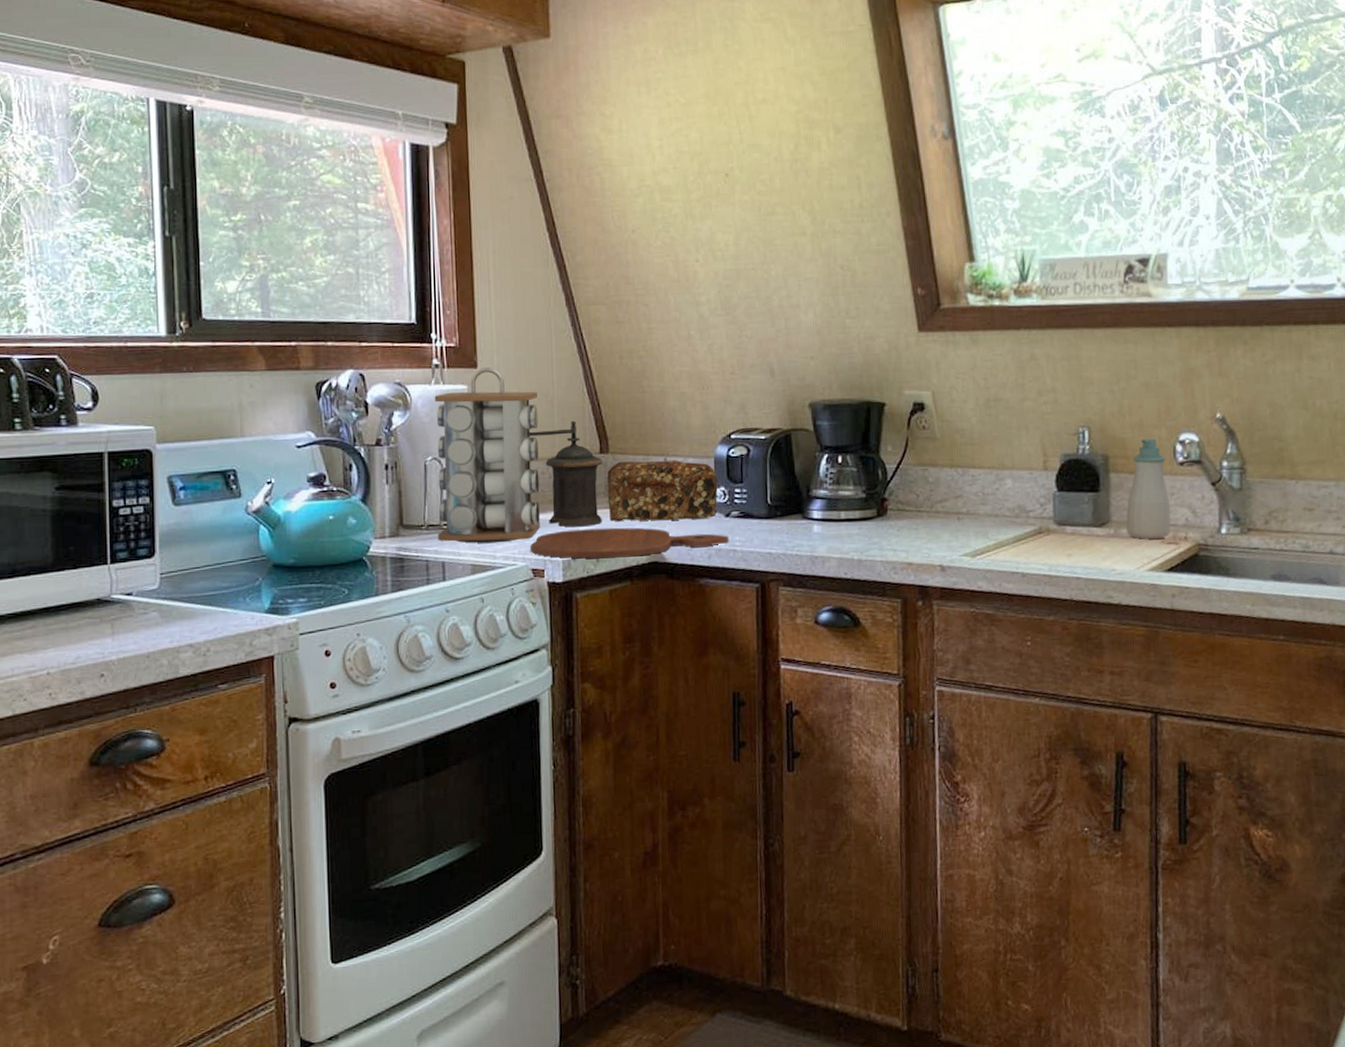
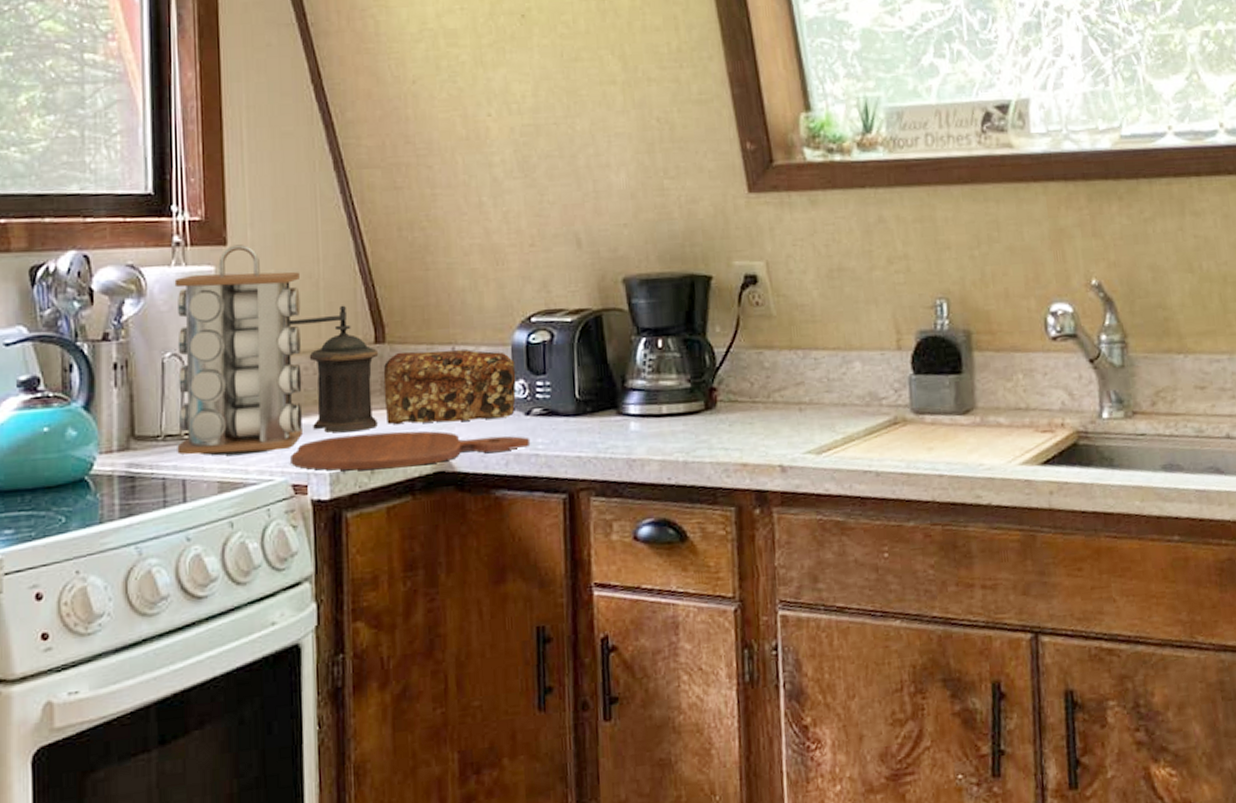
soap bottle: present [1126,438,1171,539] -> none [994,310,1045,428]

